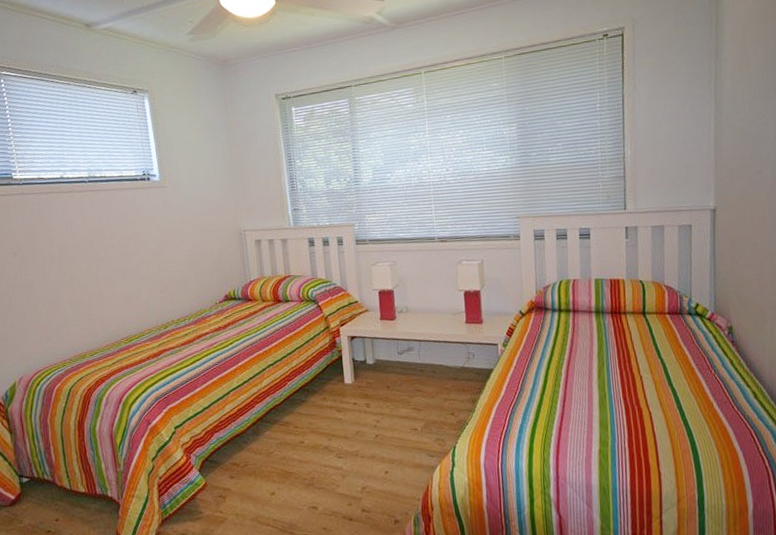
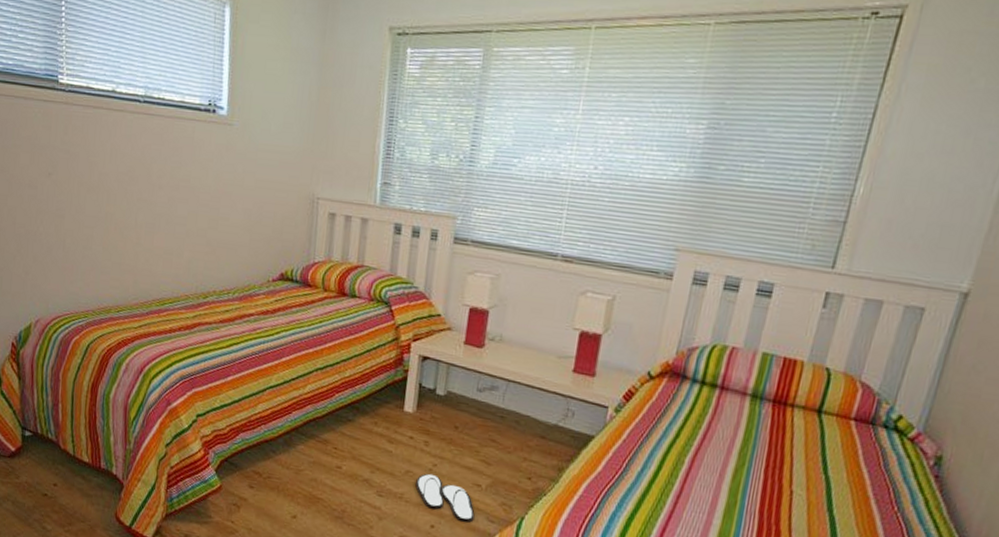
slippers: none [366,430,418,462] -> present [416,474,475,523]

